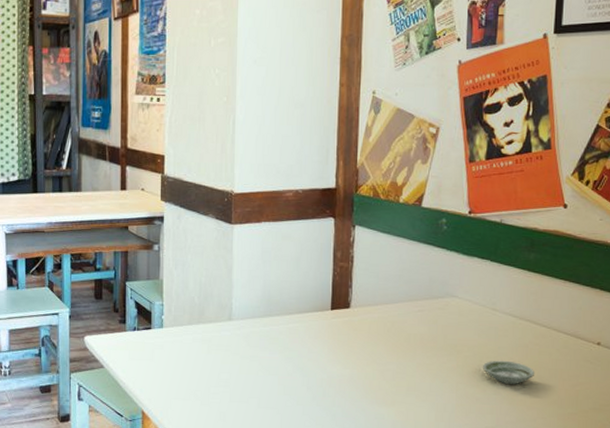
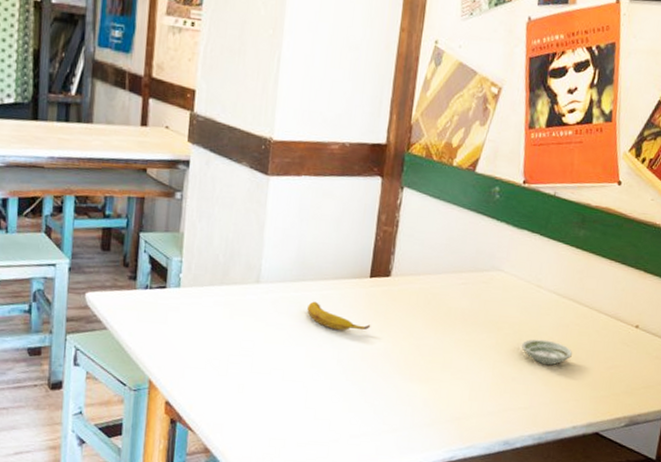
banana: none [276,334,336,360] -> present [307,301,371,331]

